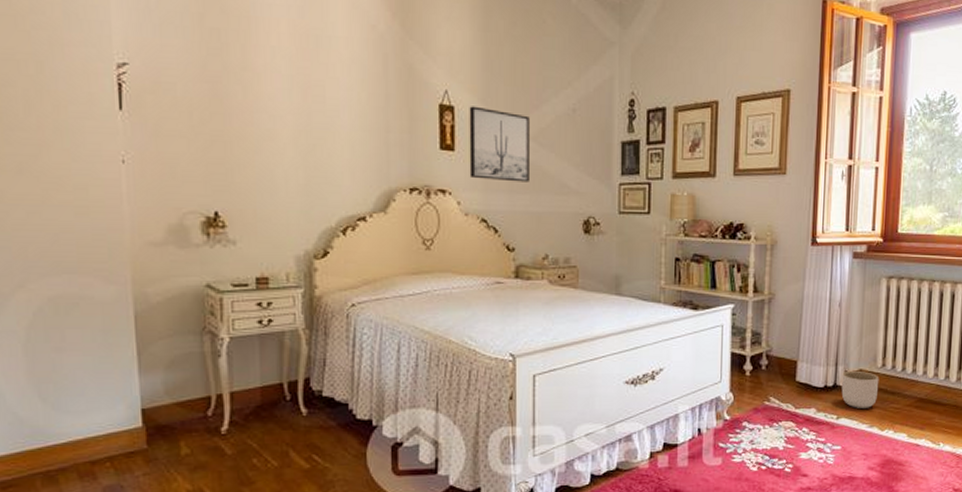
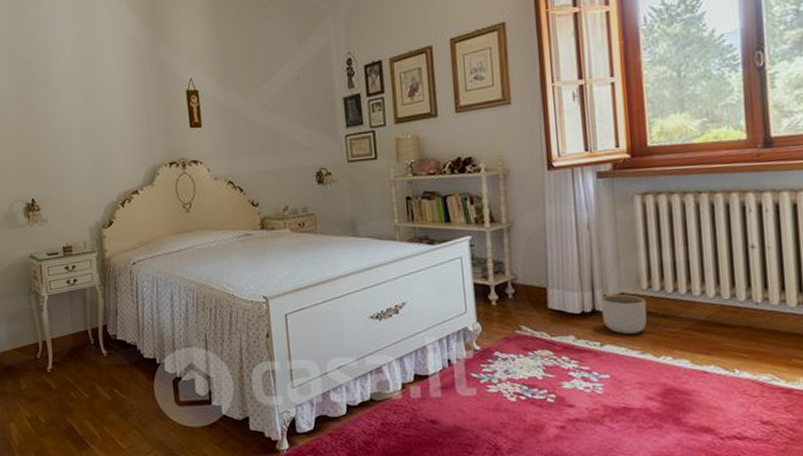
wall art: present [469,106,530,182] -> none [210,87,265,148]

